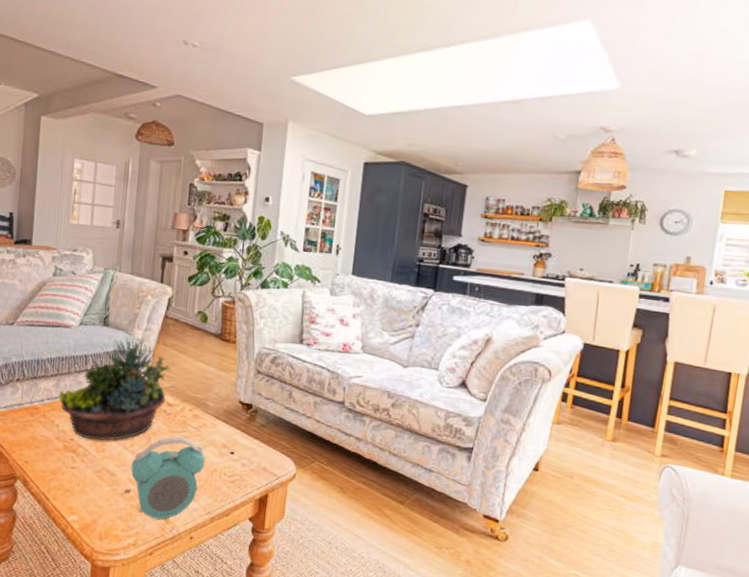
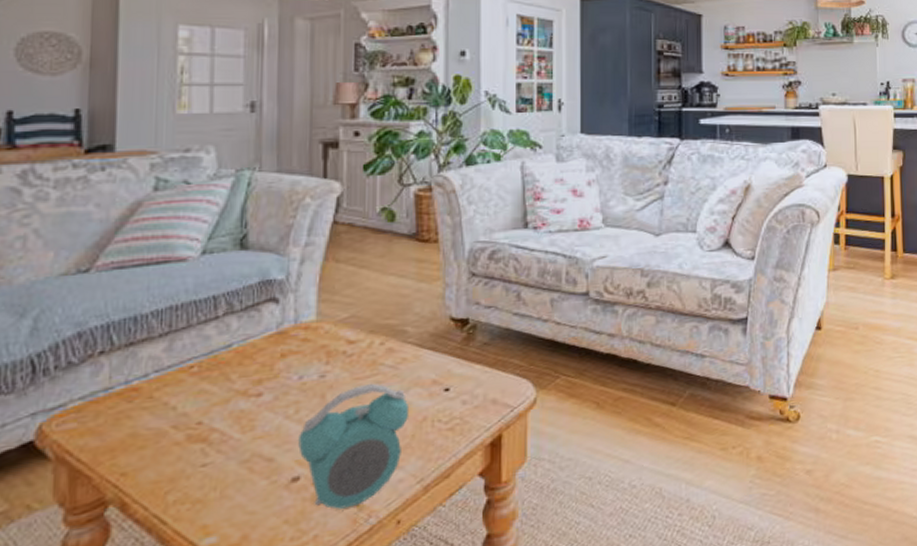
succulent planter: present [59,338,172,441] -> none [174,258,350,418]

